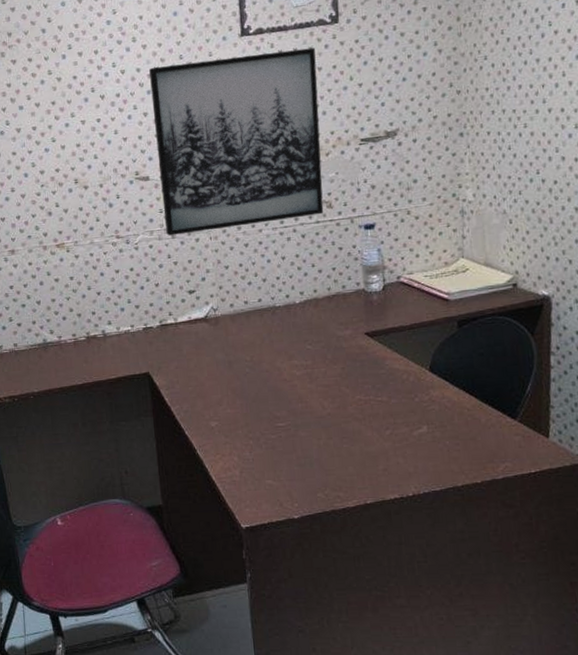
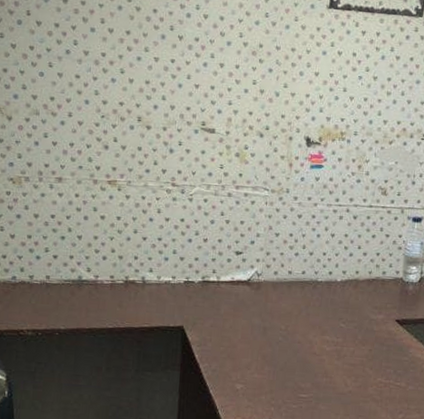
wall art: present [149,47,324,236] -> none [223,19,398,200]

